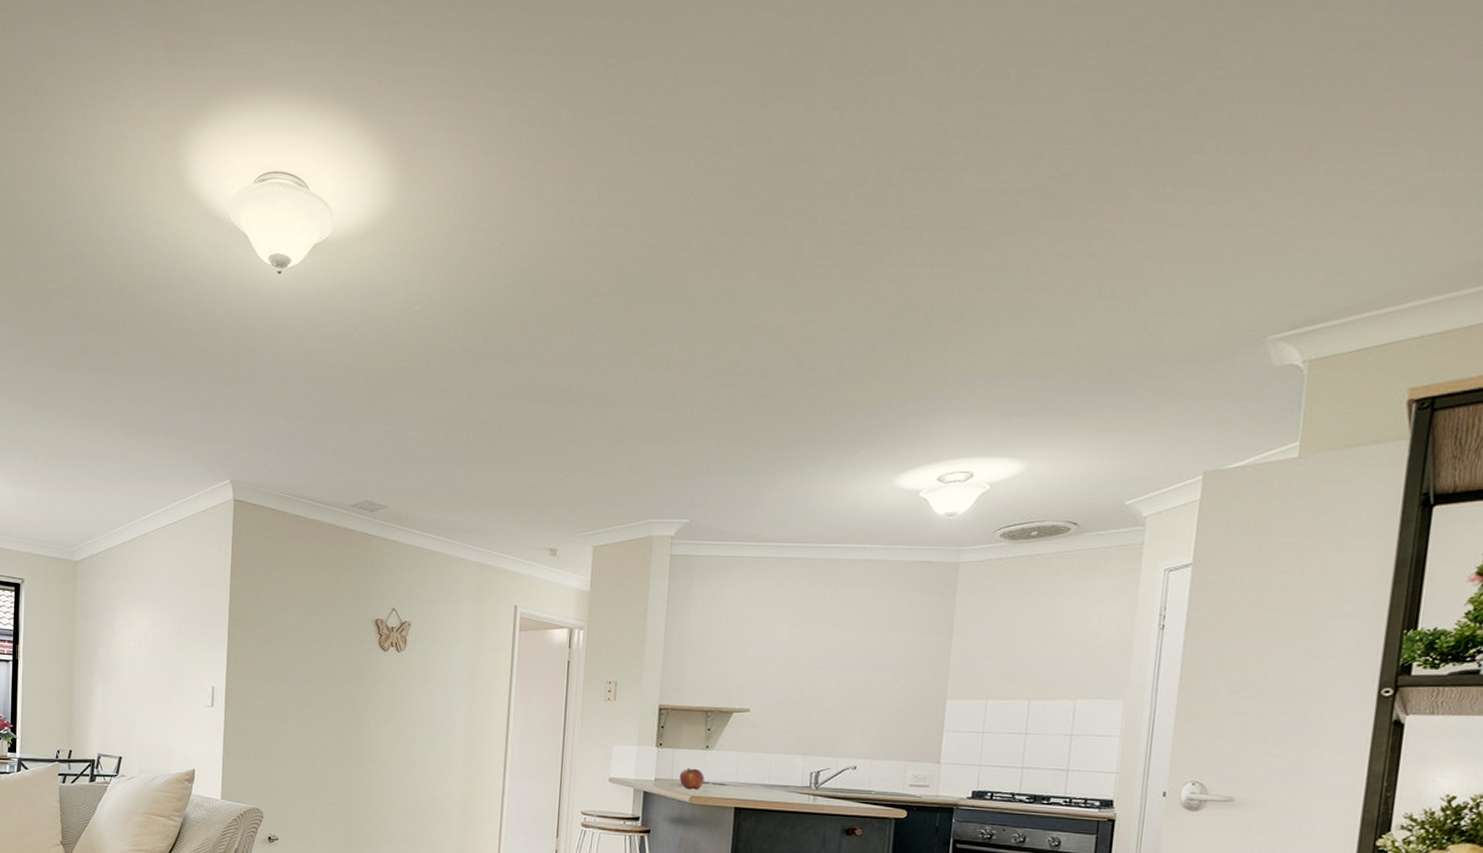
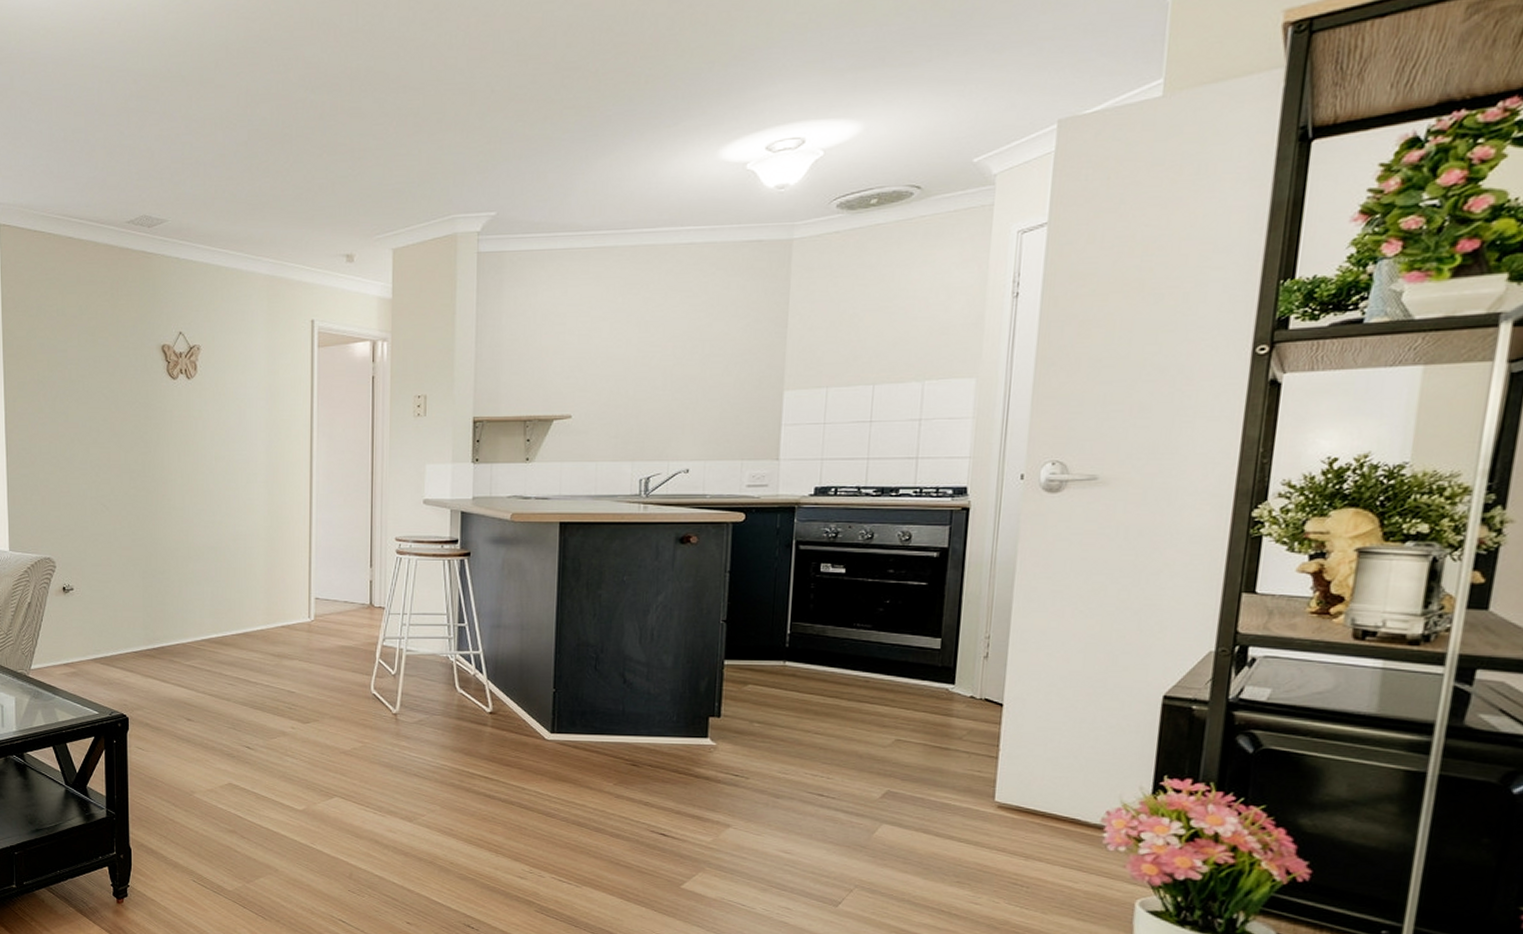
fruit: present [679,768,705,790] -> none [498,483,526,506]

